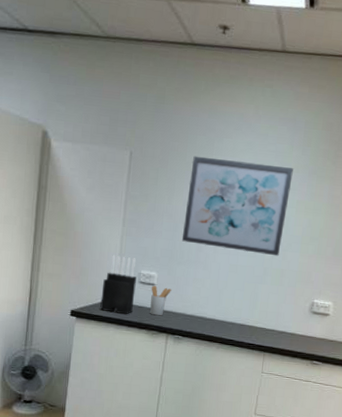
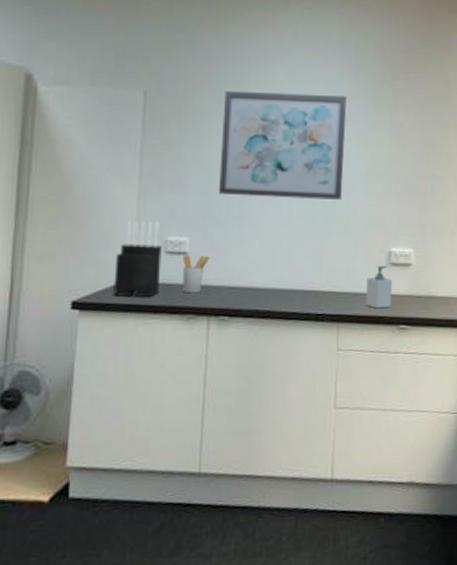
soap bottle: none [288,312,312,346] -> present [366,265,393,309]

